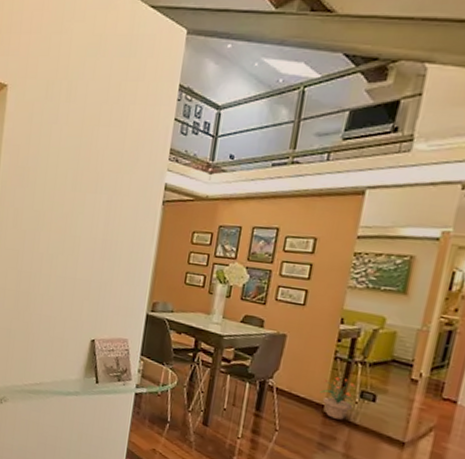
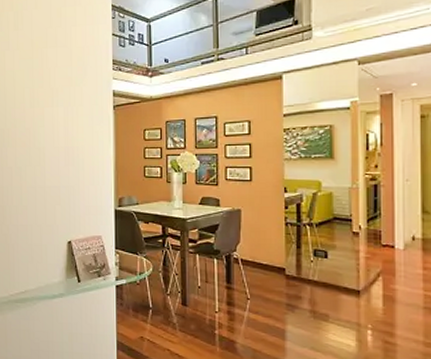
potted plant: present [320,376,356,420] -> none [279,240,311,279]

